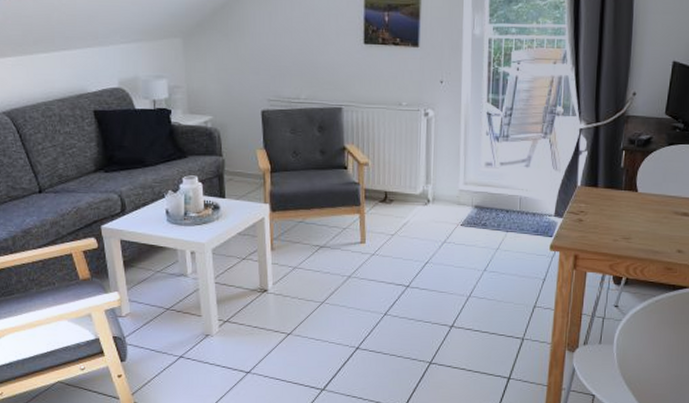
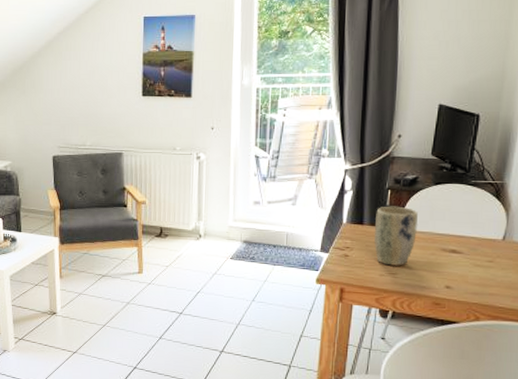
plant pot: none [608,167,651,232] -> present [373,206,418,267]

